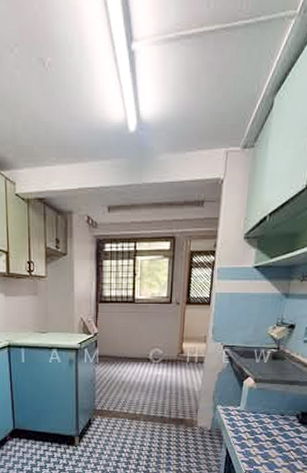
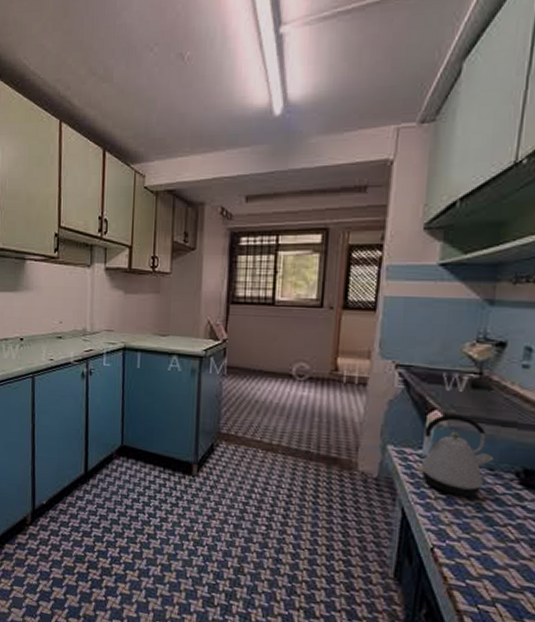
kettle: none [236,379,285,435] -> present [416,414,495,497]

